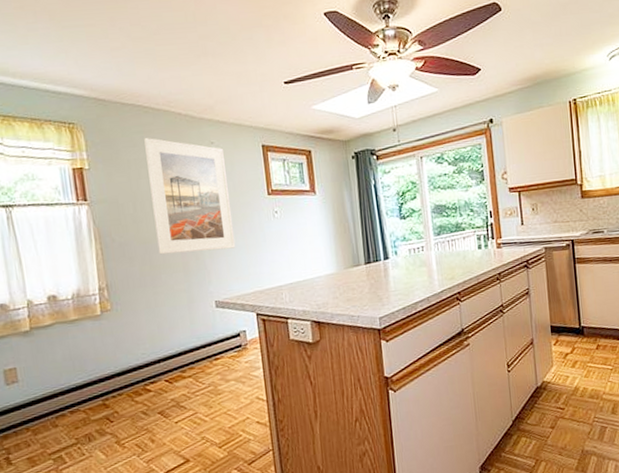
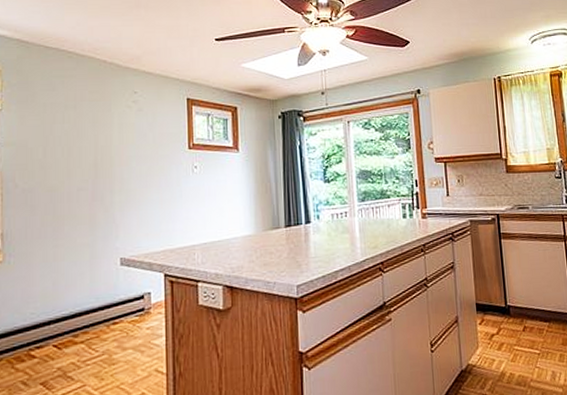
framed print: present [144,137,236,255] -> none [64,82,149,205]

